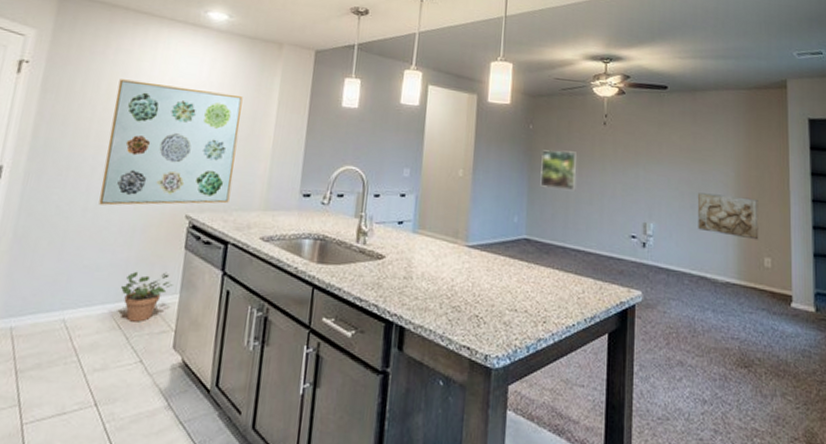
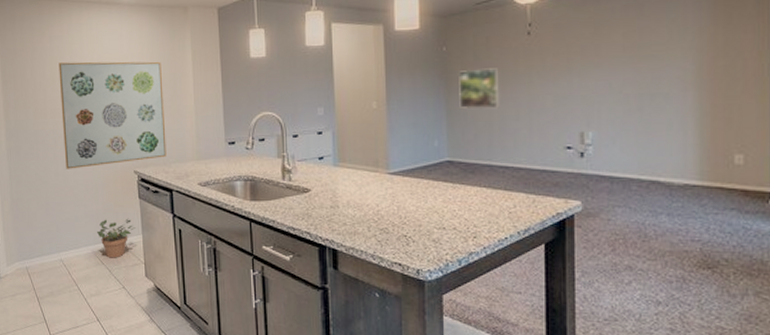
relief sculpture: present [697,192,759,240] -> none [646,91,727,137]

